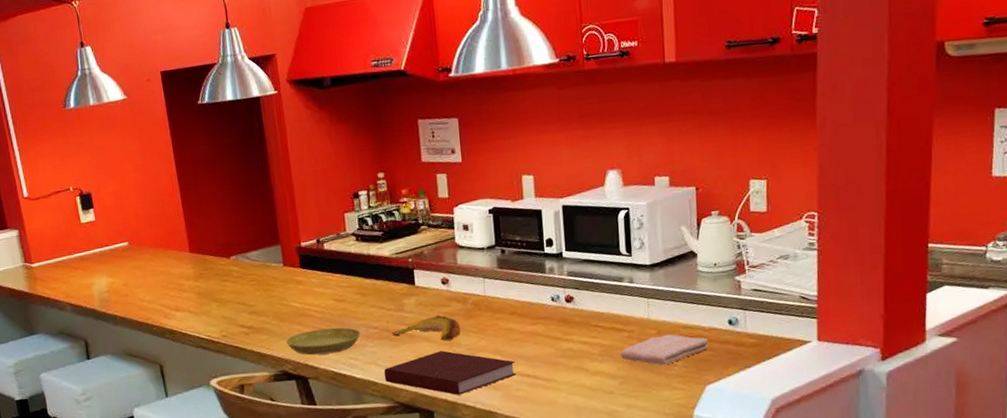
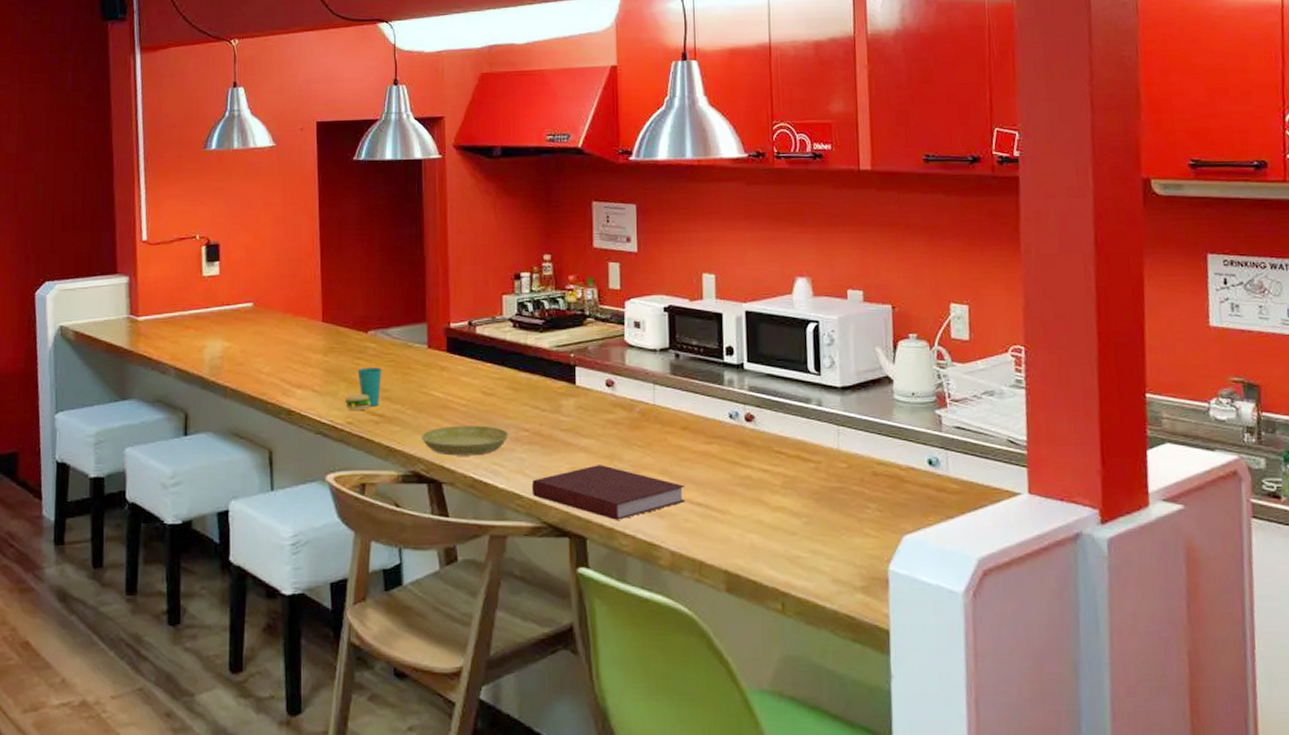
cup: none [218,287,248,326] -> present [345,367,382,411]
banana: present [391,314,461,341] -> none [544,421,625,454]
washcloth: present [620,334,709,366] -> none [805,469,907,507]

